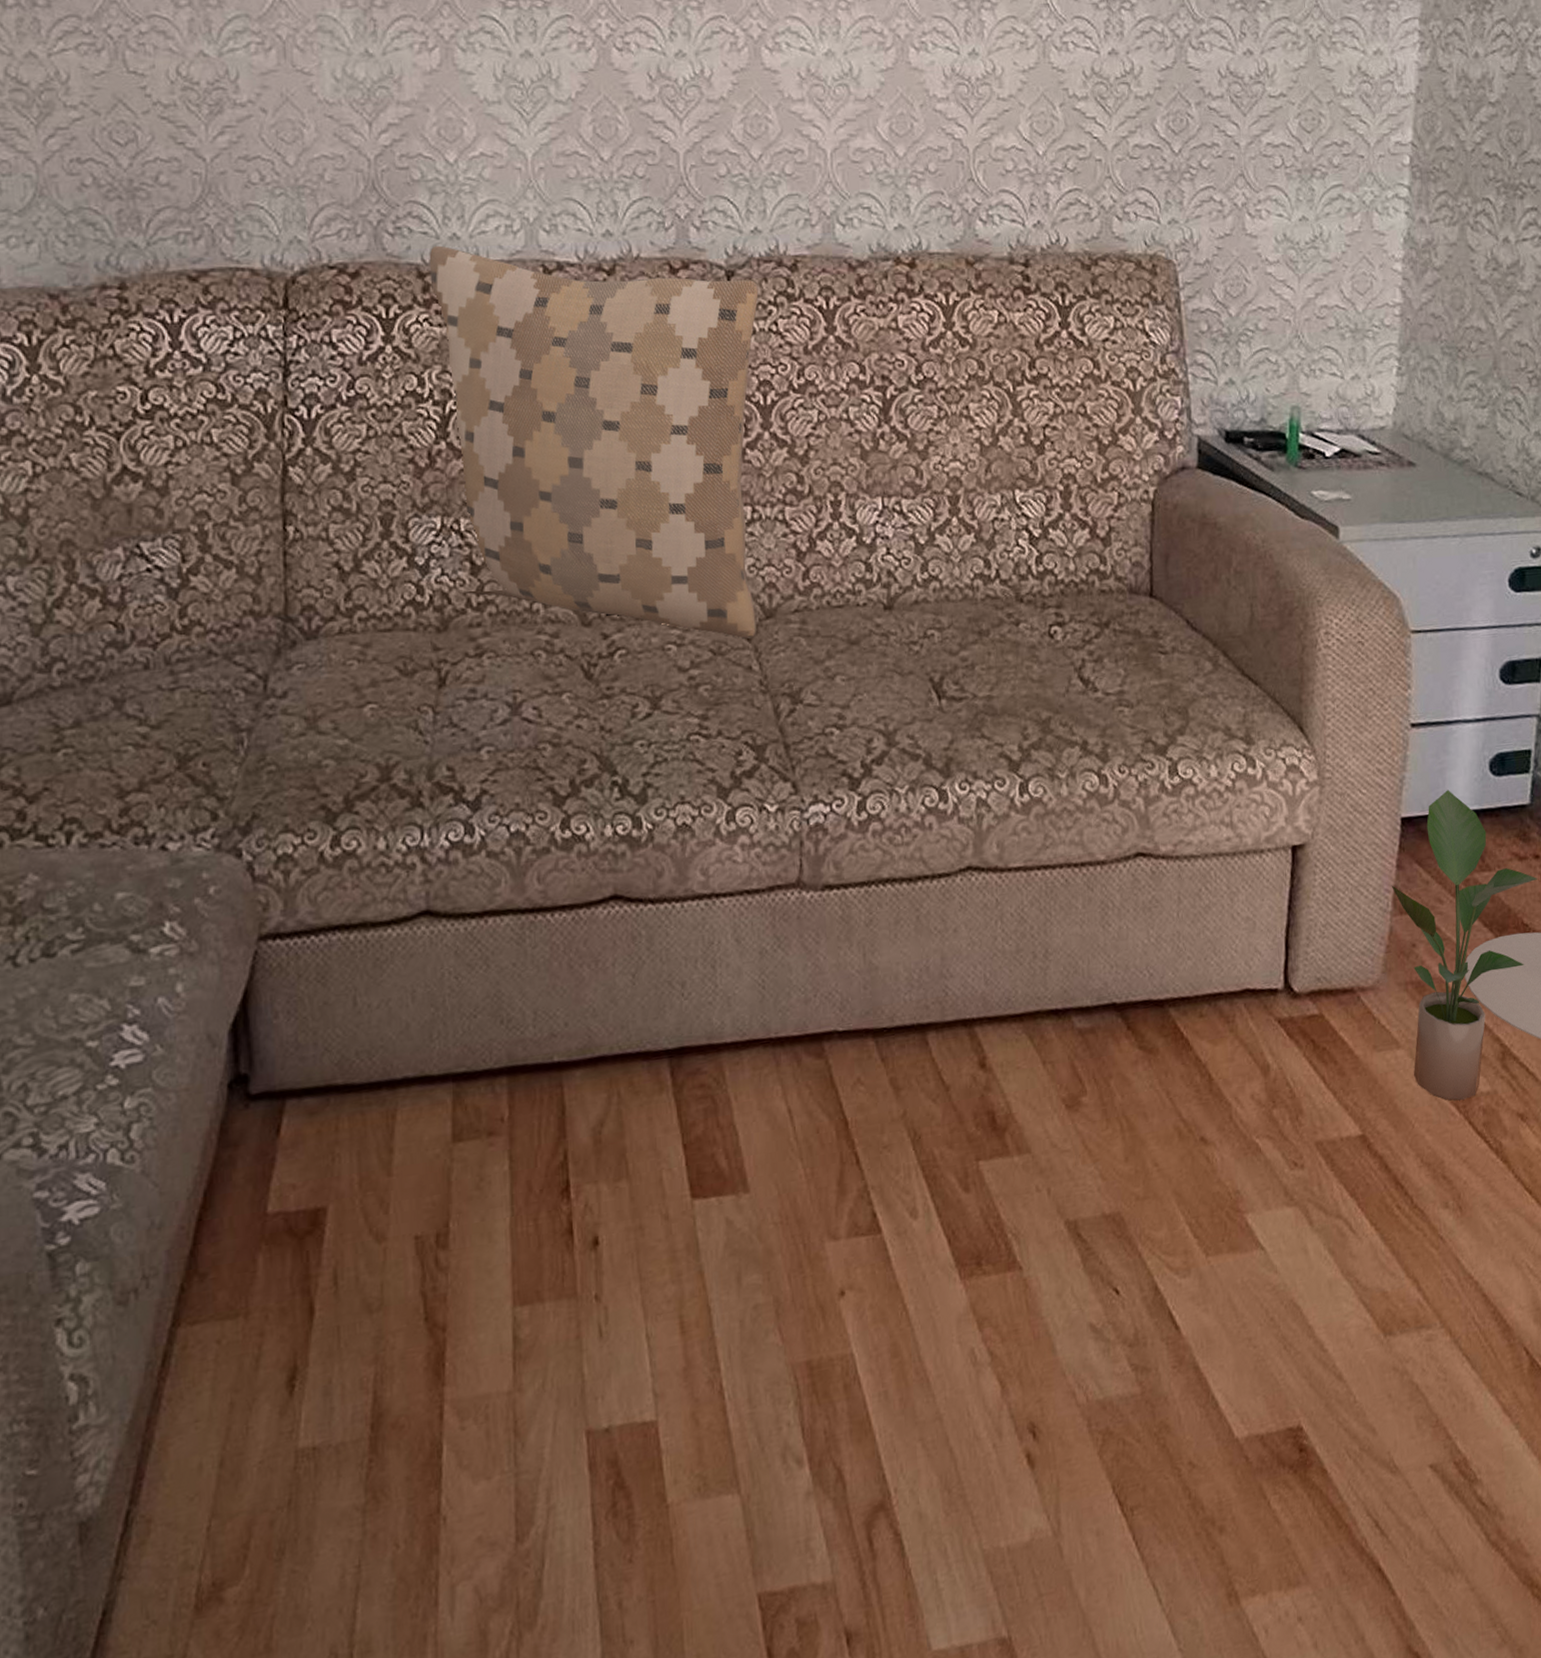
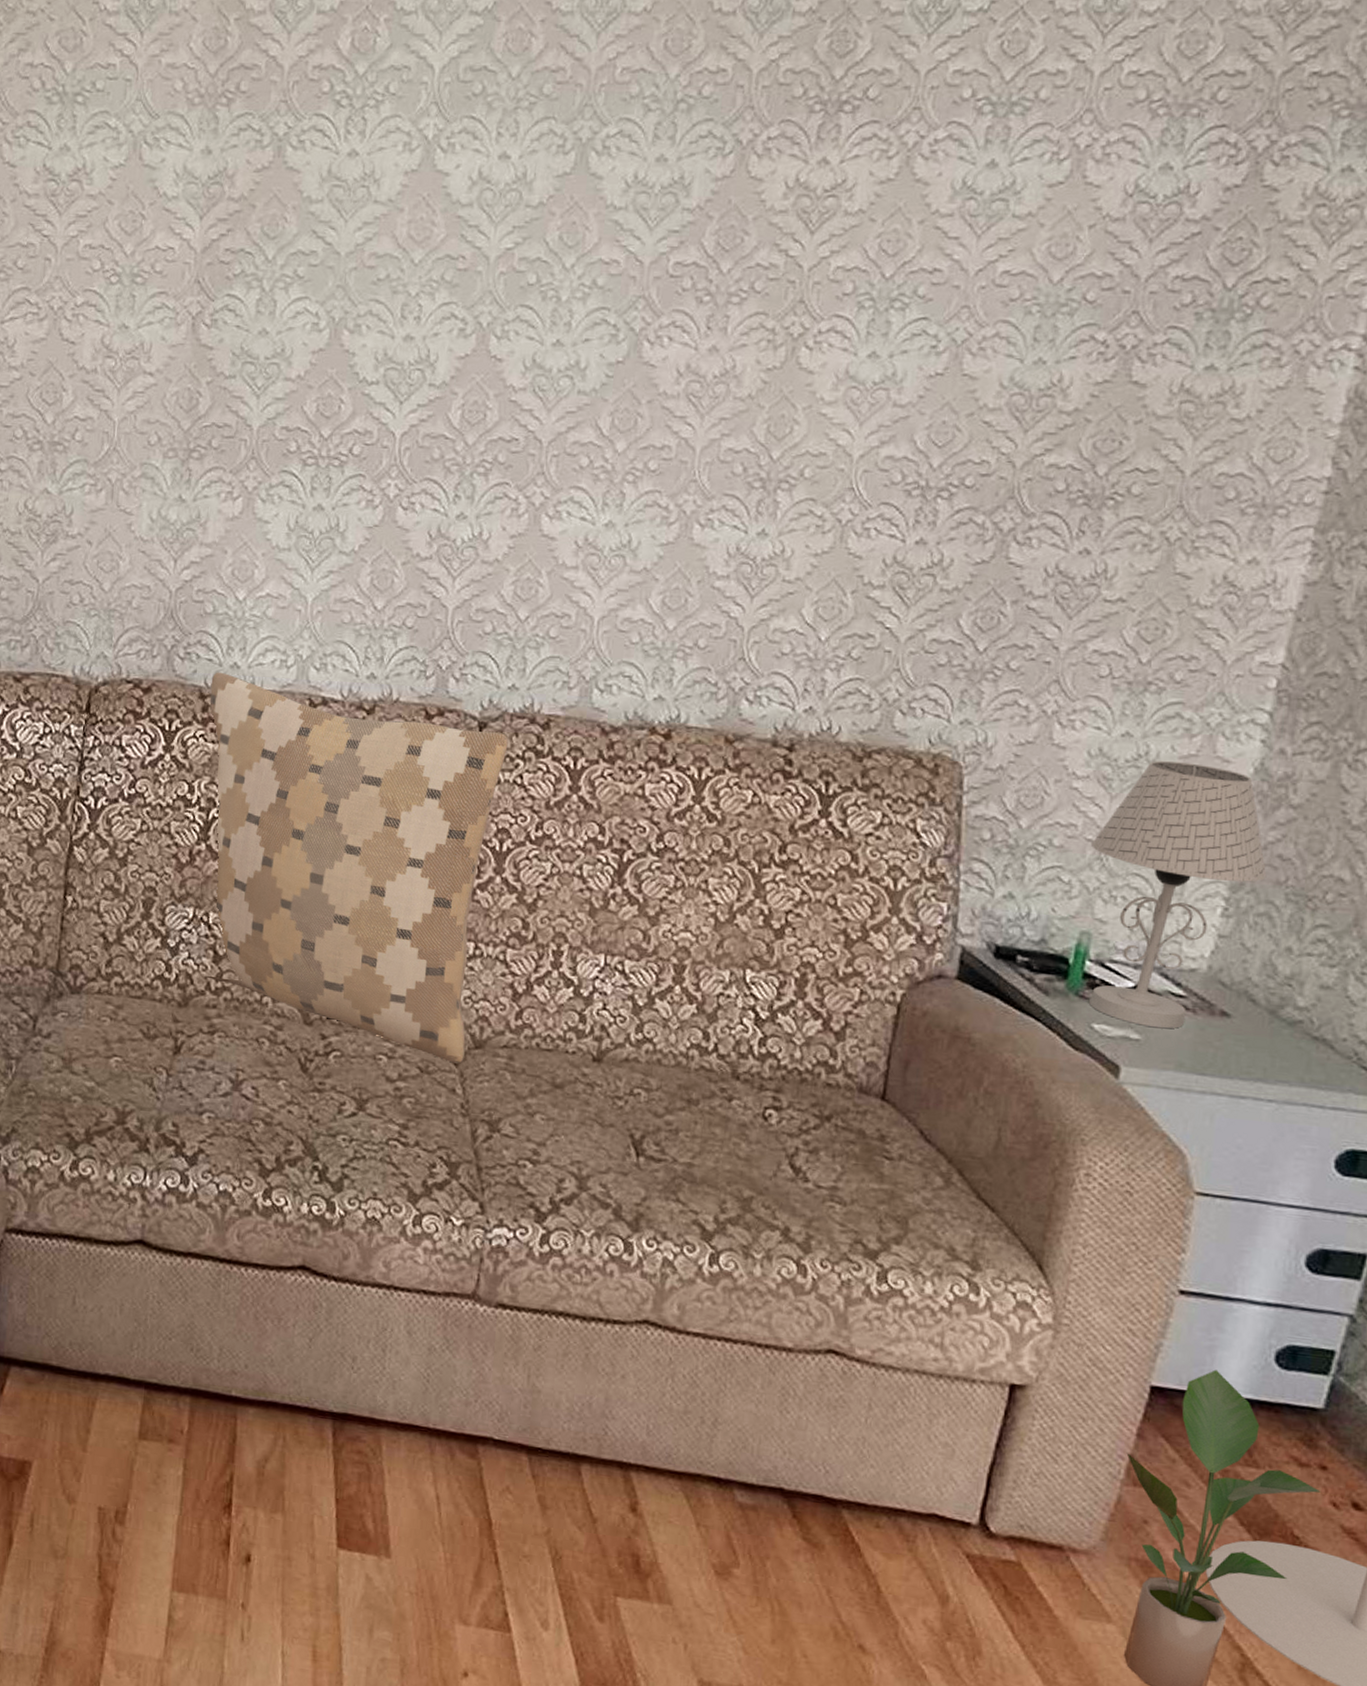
table lamp: none [1289,238,1426,487] -> present [1089,760,1267,1029]

